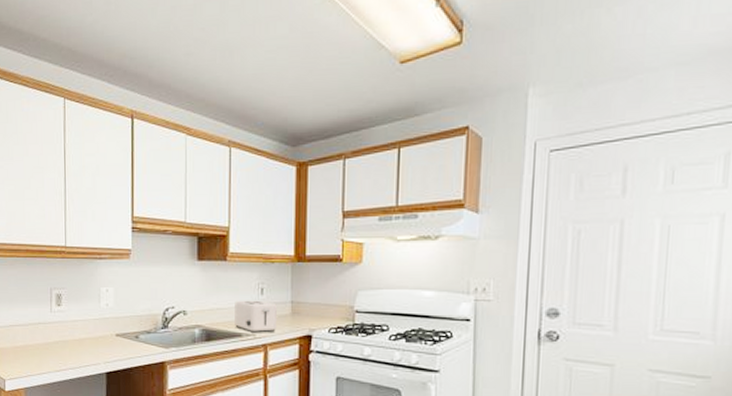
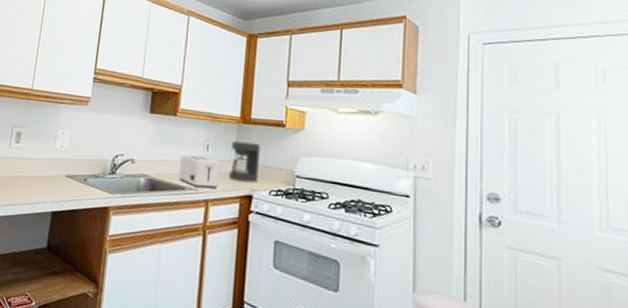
coffee maker: none [287,281,317,324] -> present [229,141,260,183]

